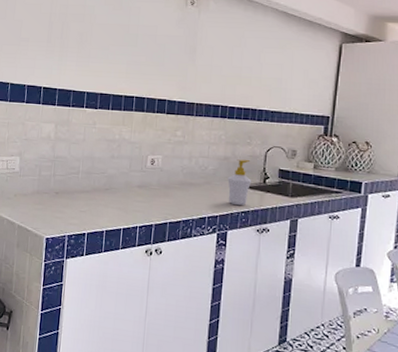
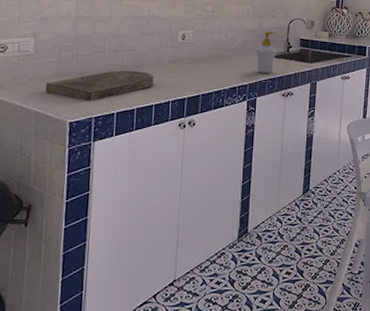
cutting board: none [27,191,123,220] -> present [45,70,154,101]

